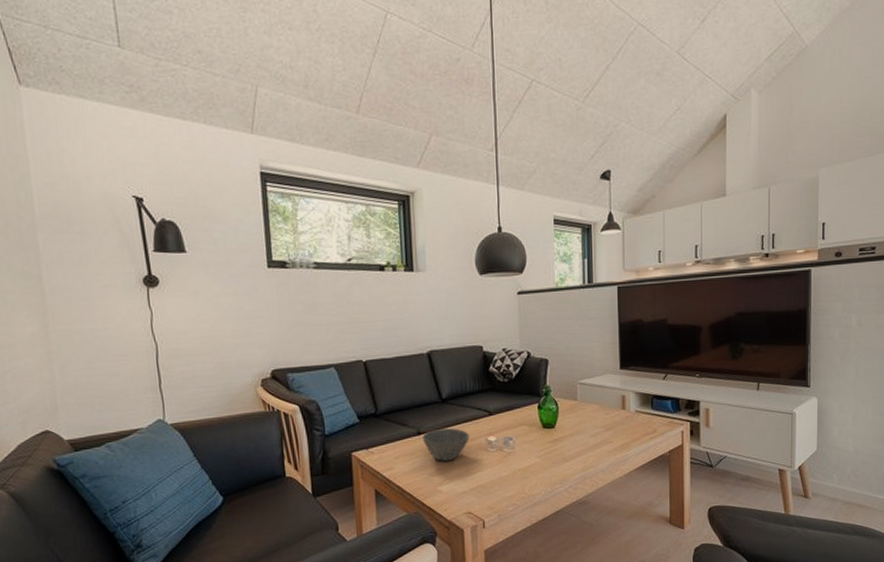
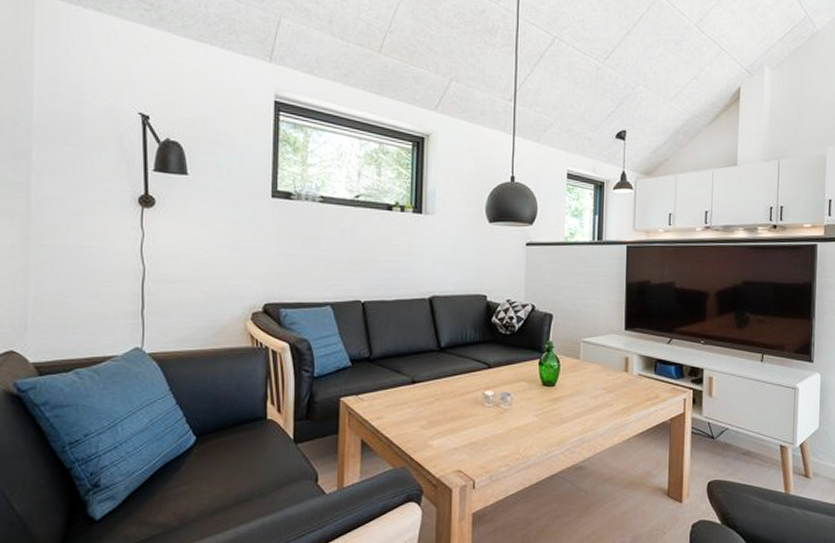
bowl: present [422,428,470,461] -> none [416,378,466,413]

